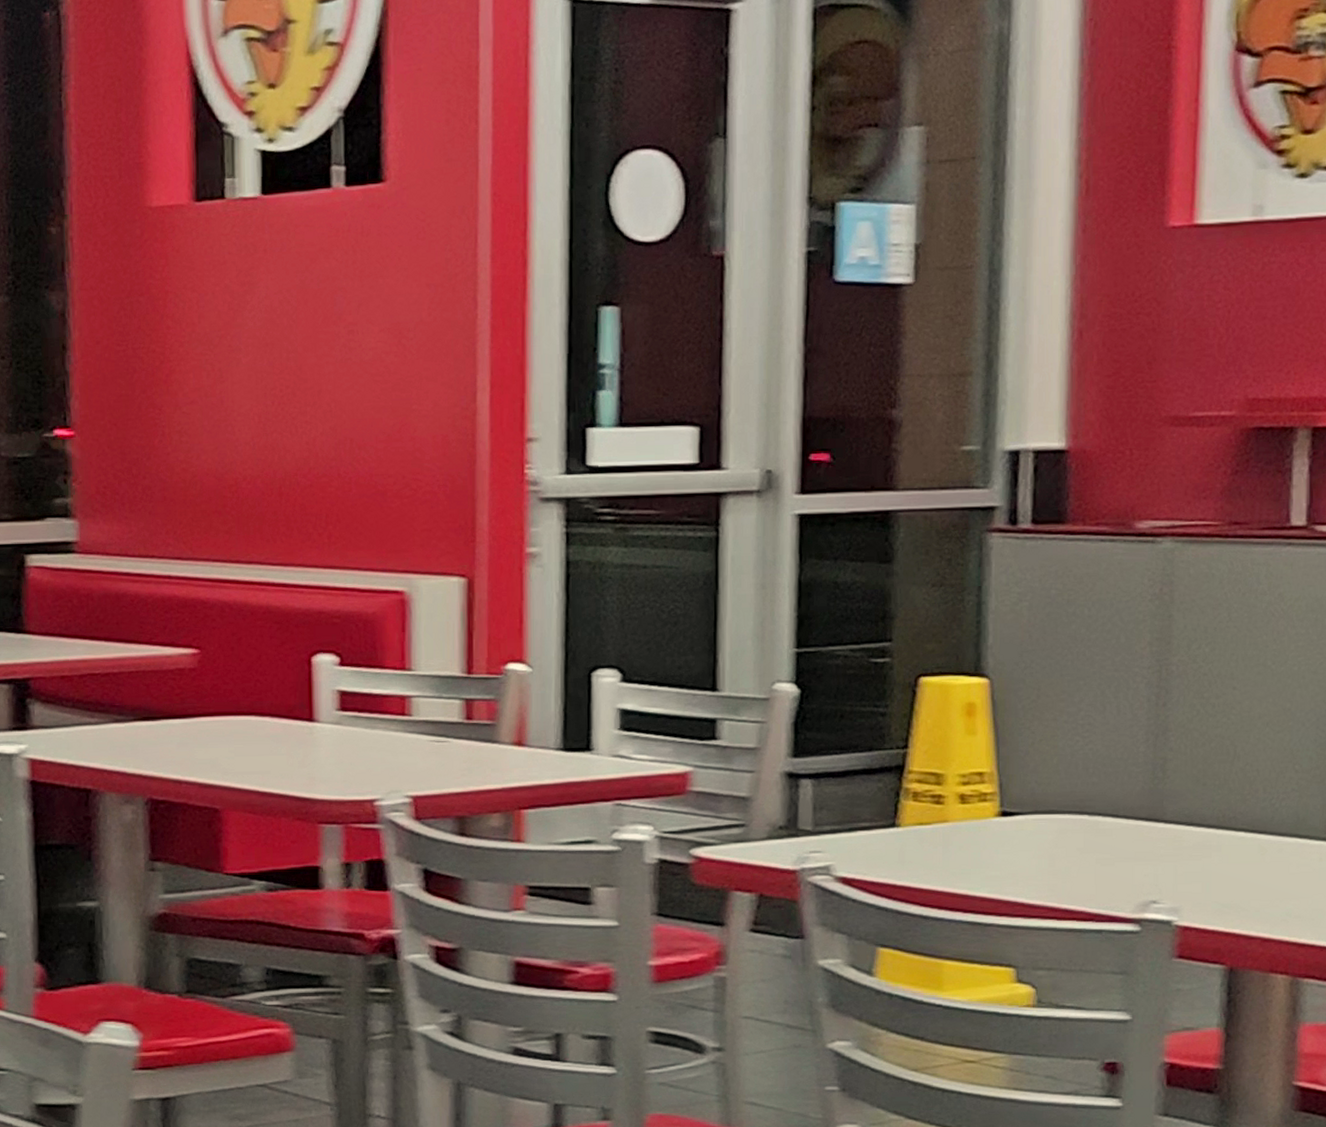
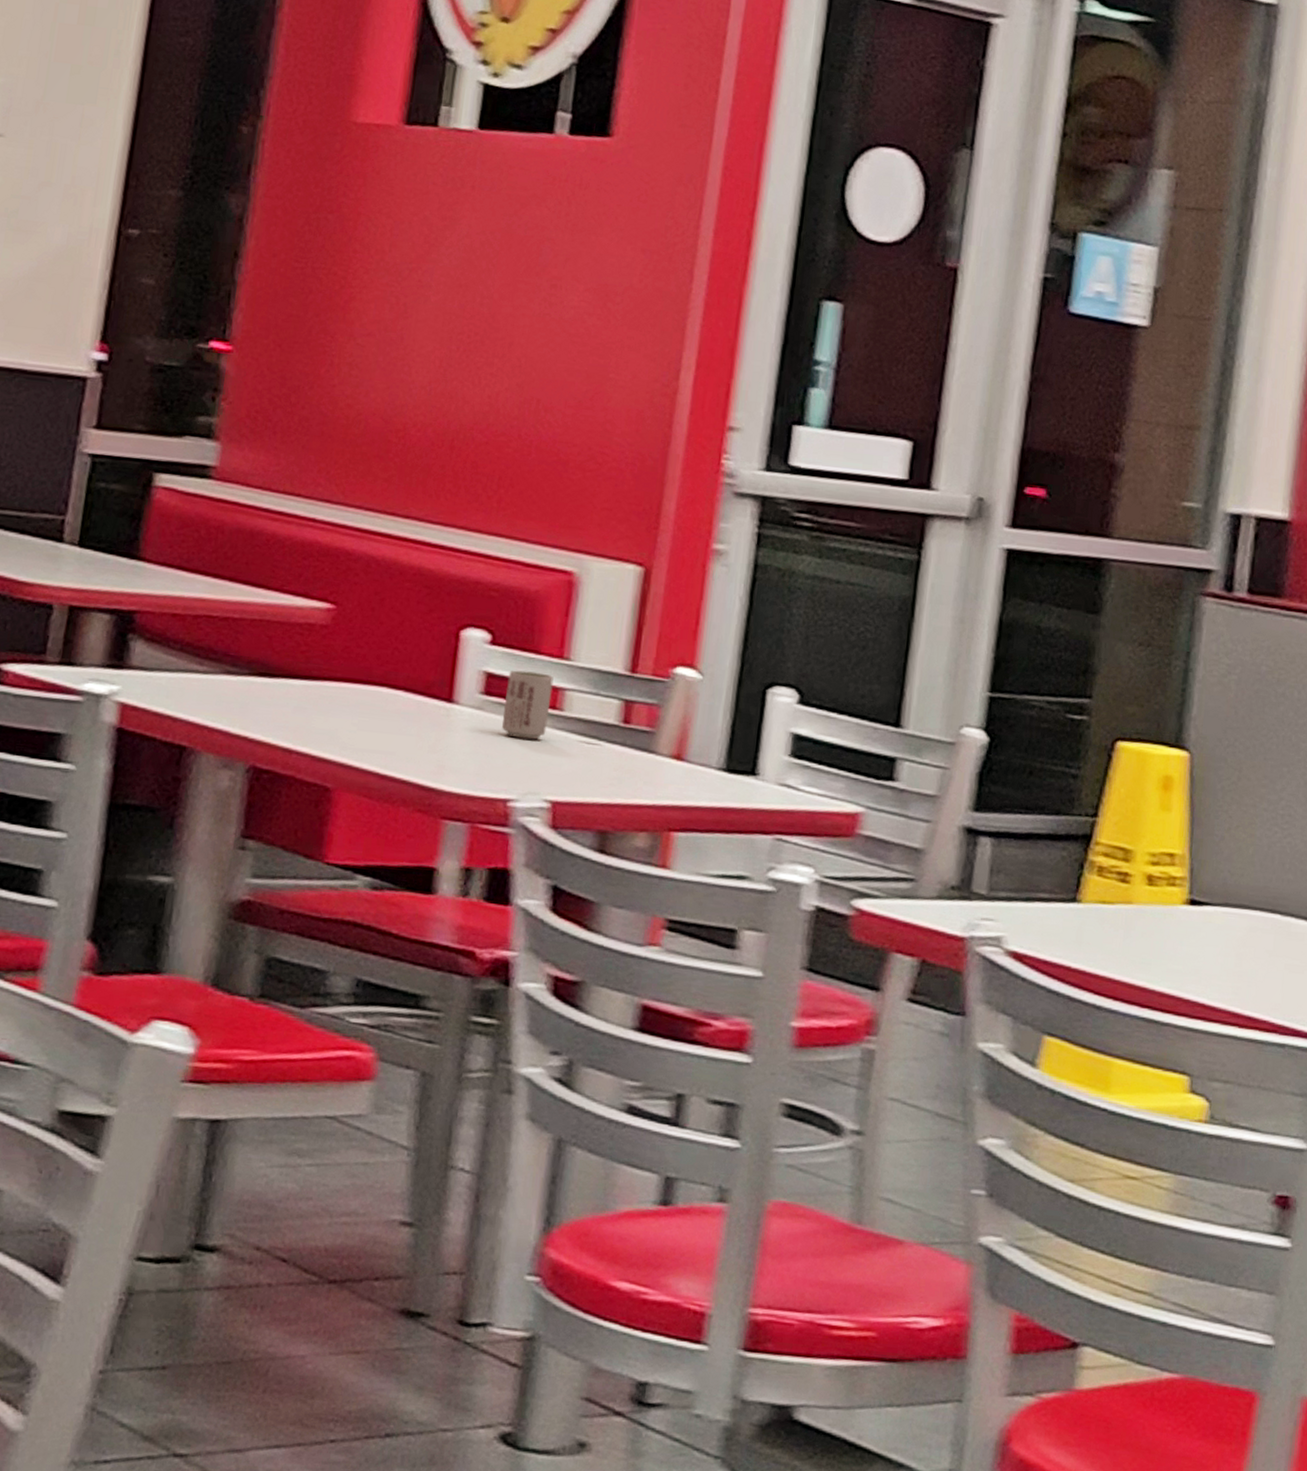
cup: none [359,685,400,745] -> present [501,670,554,740]

